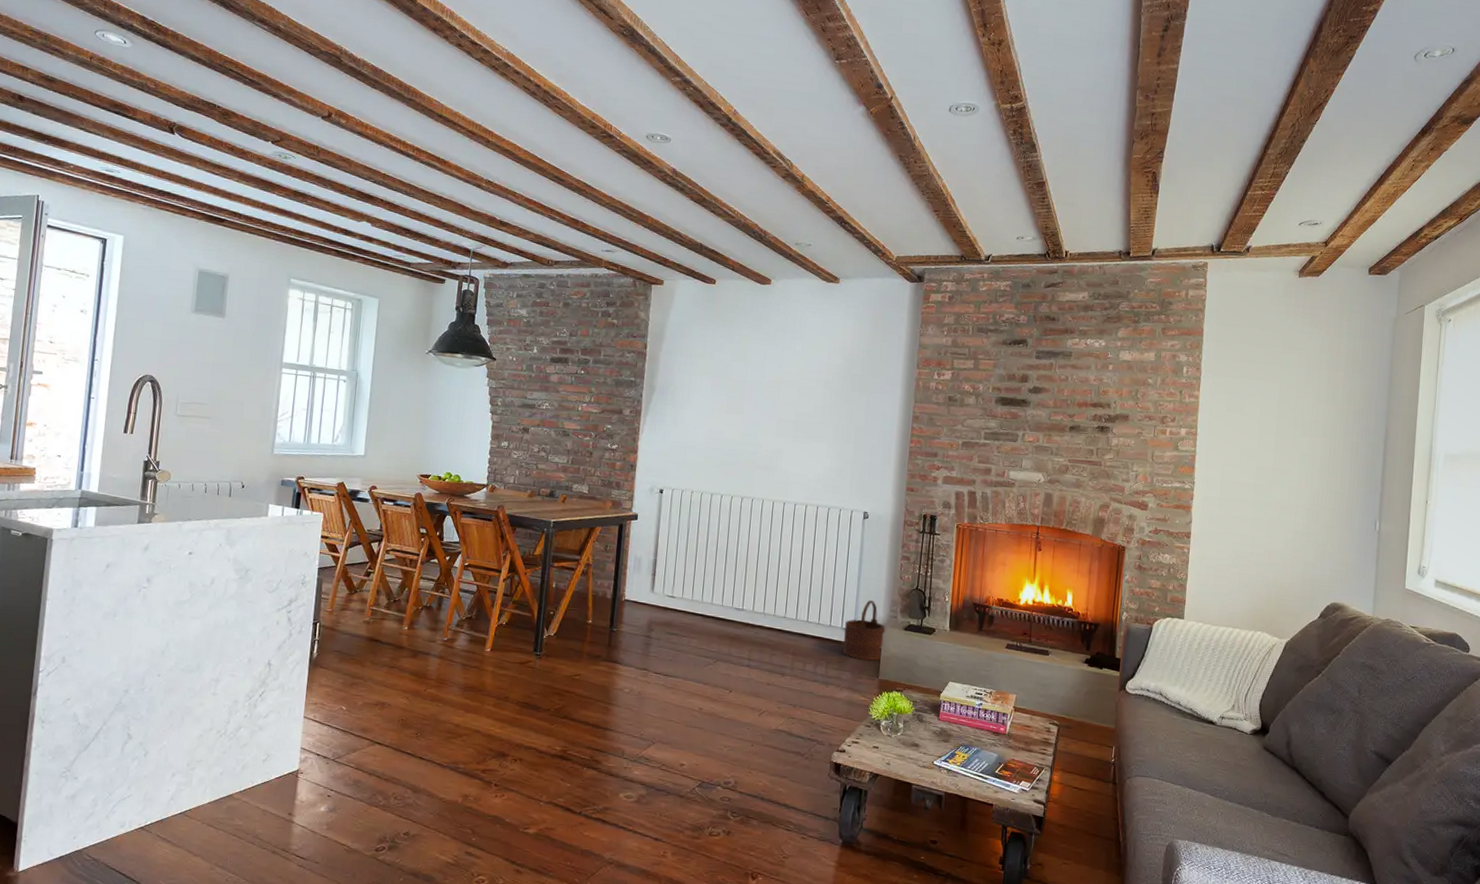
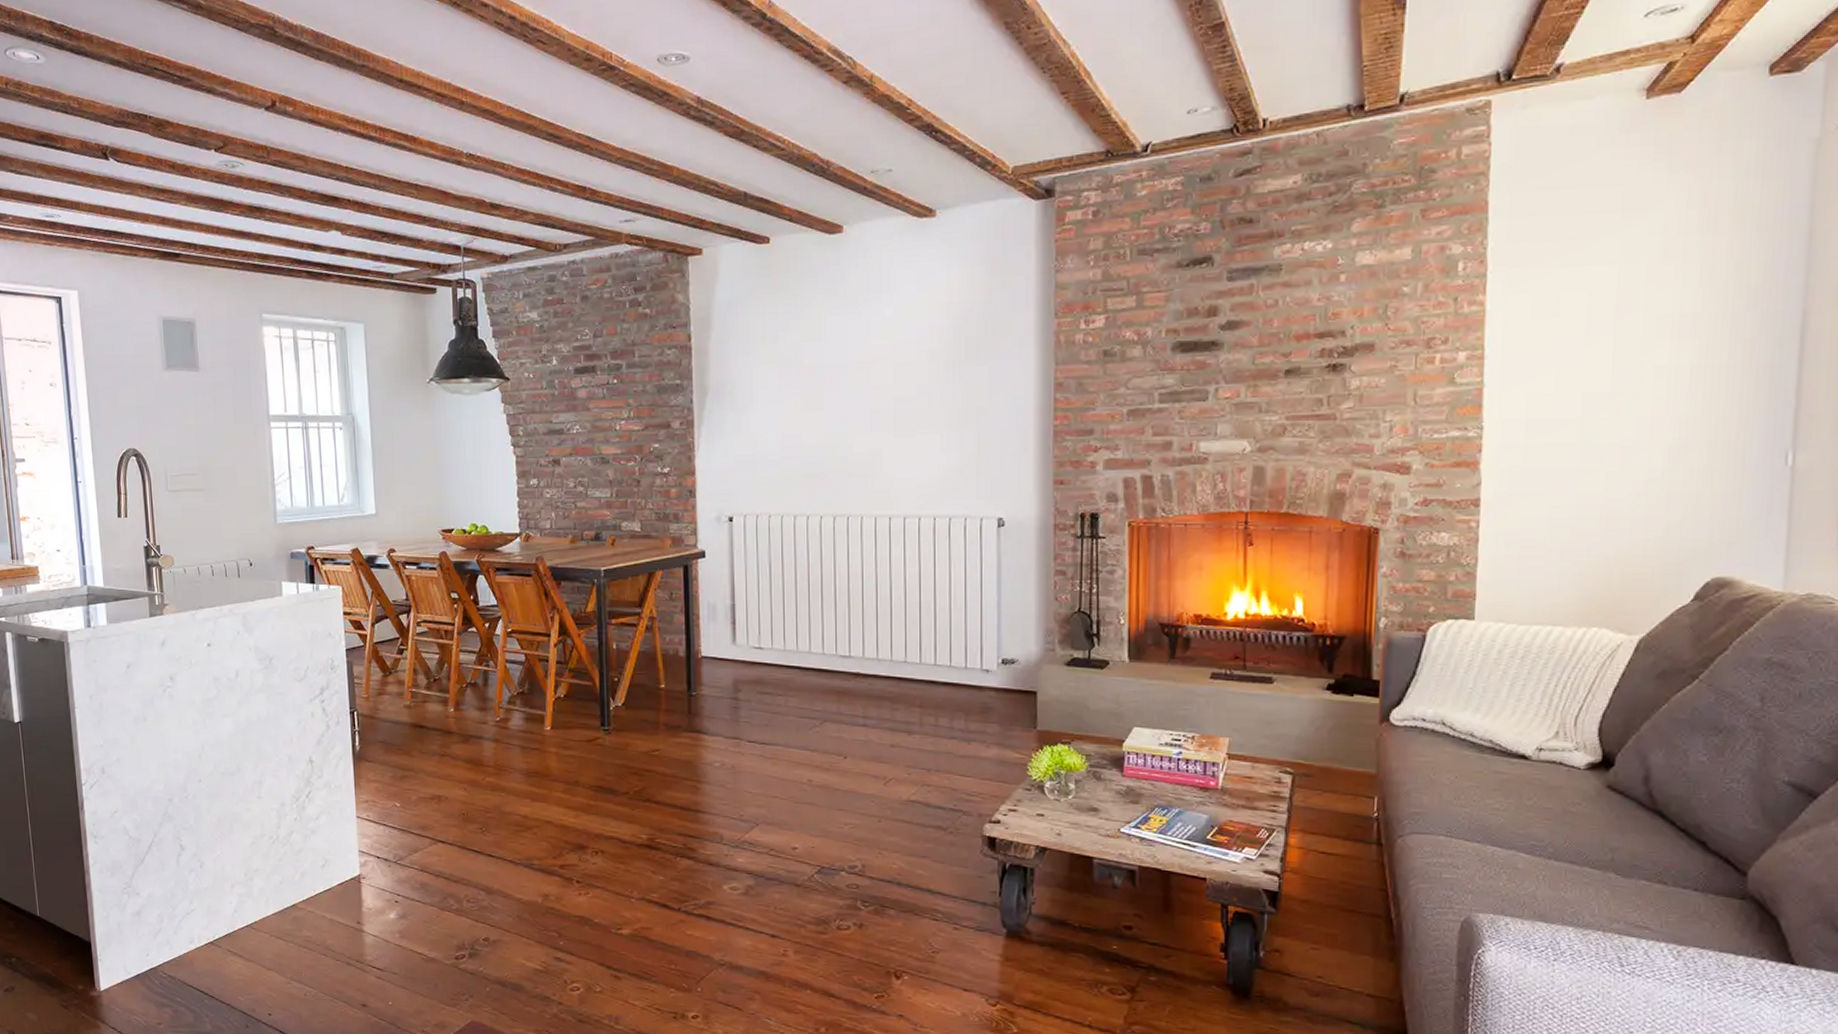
wooden bucket: present [843,600,886,661] -> none [986,631,1041,709]

